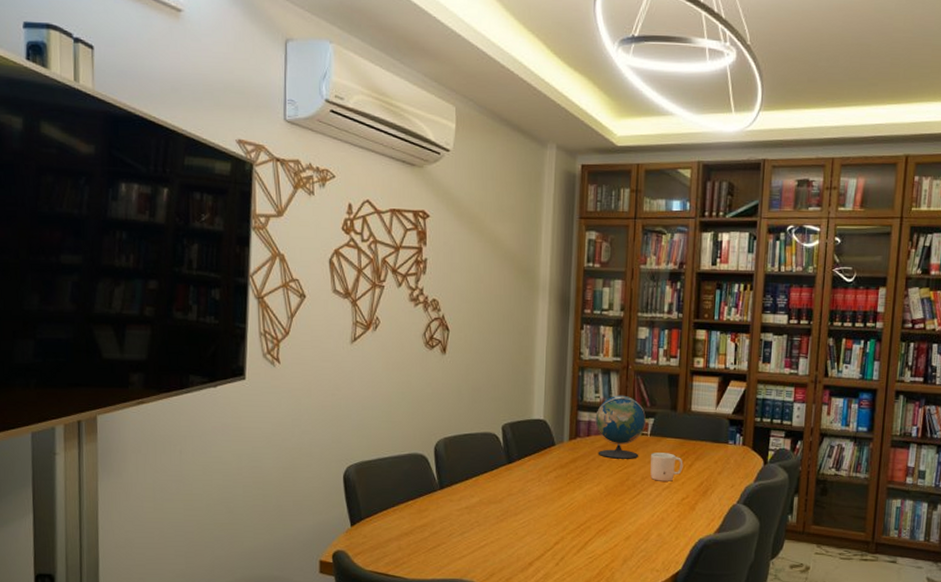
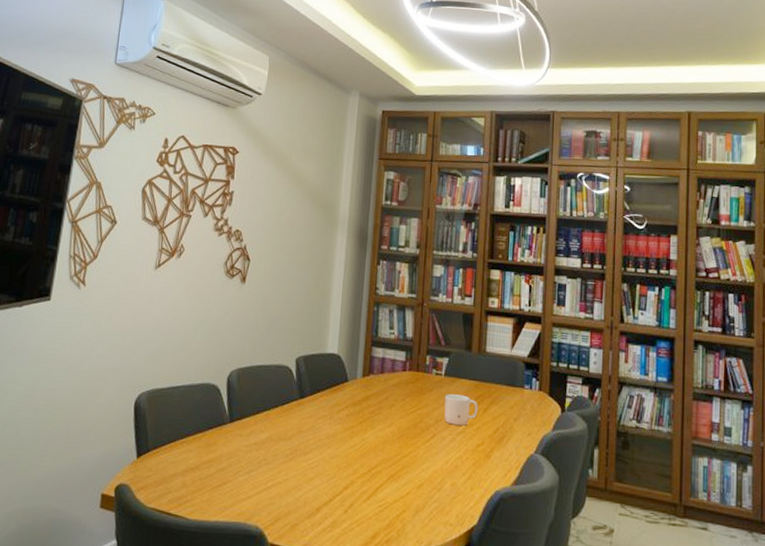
globe: present [593,395,648,459] -> none [387,332,442,400]

